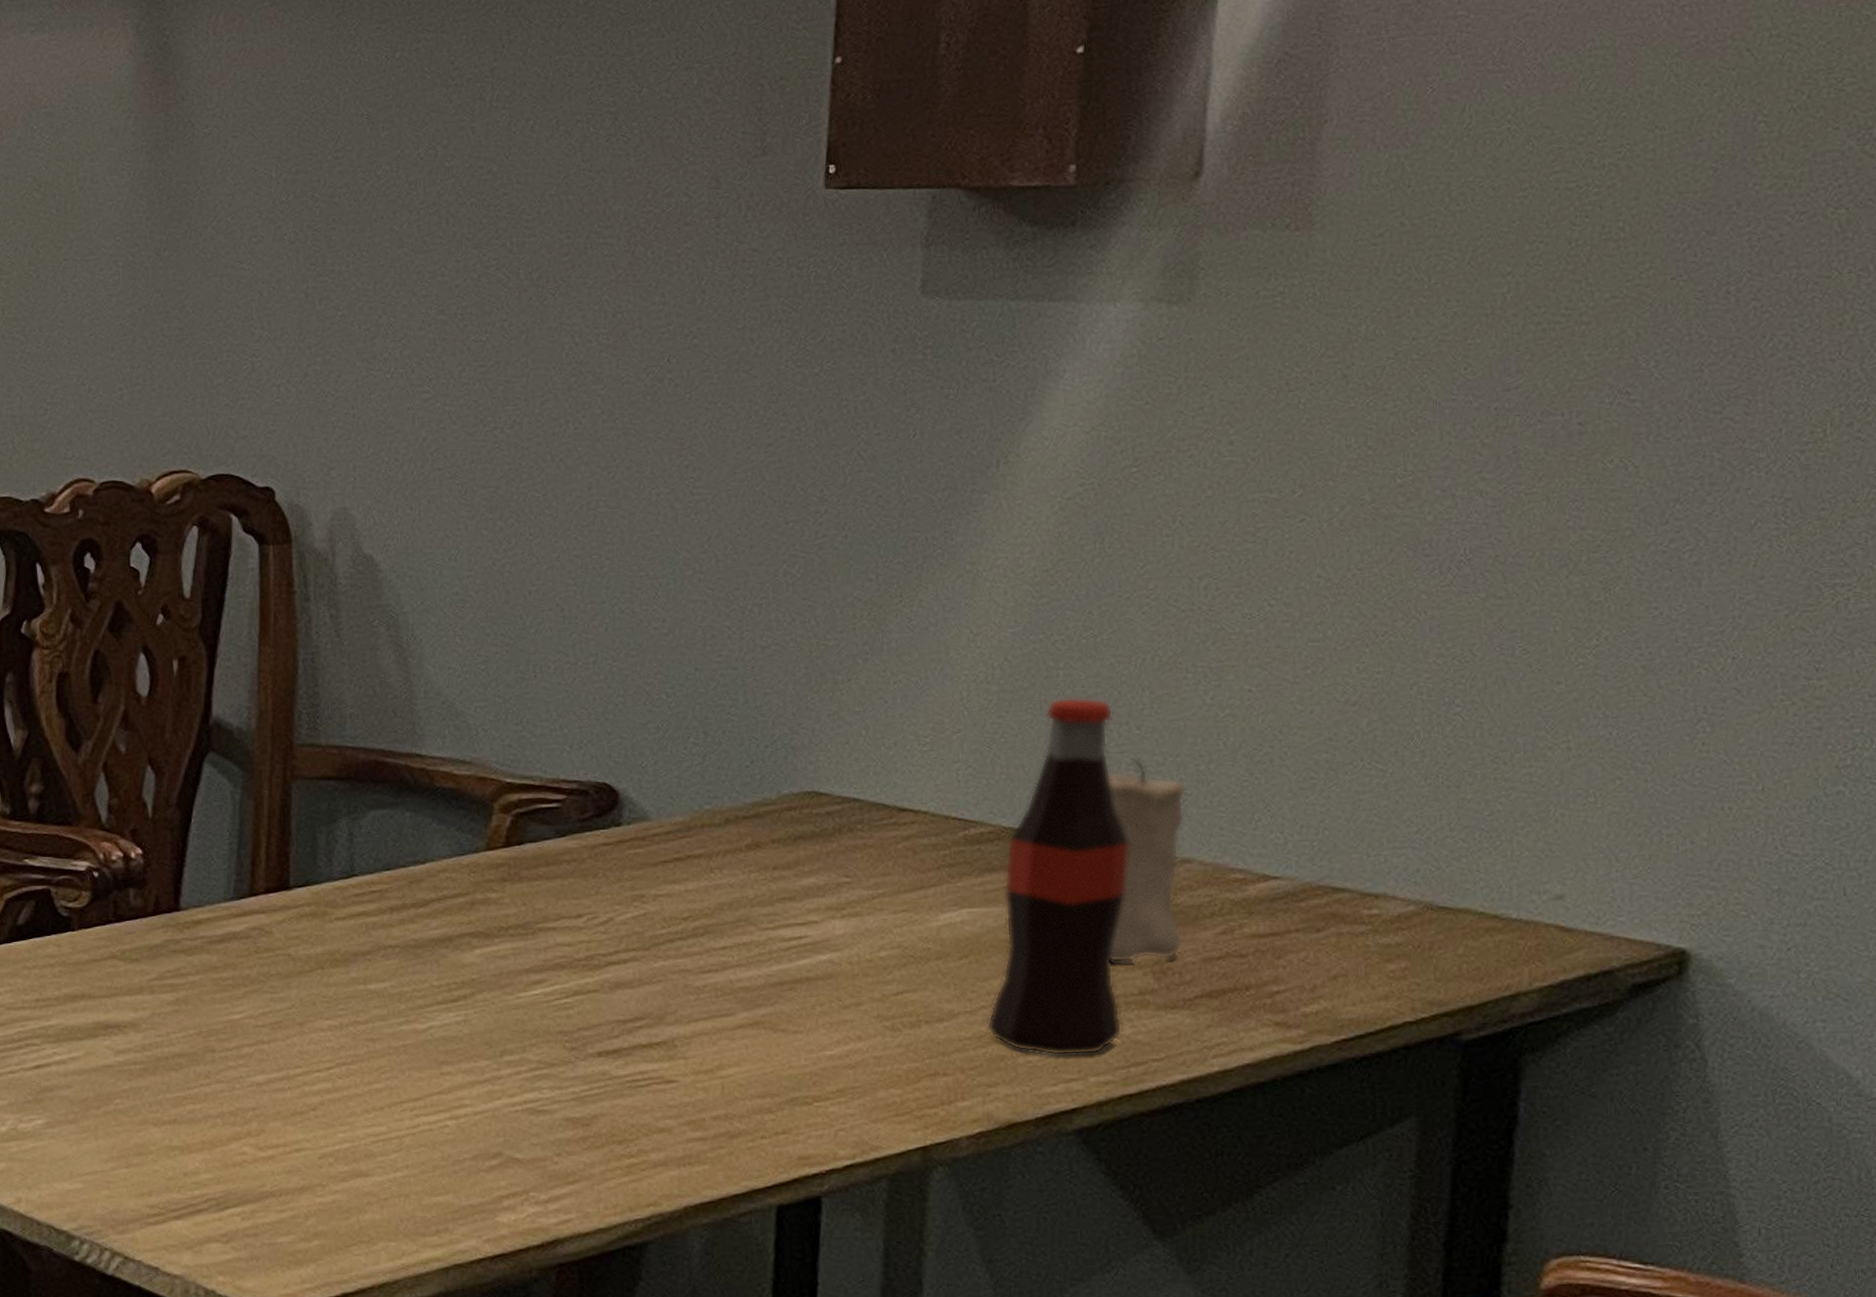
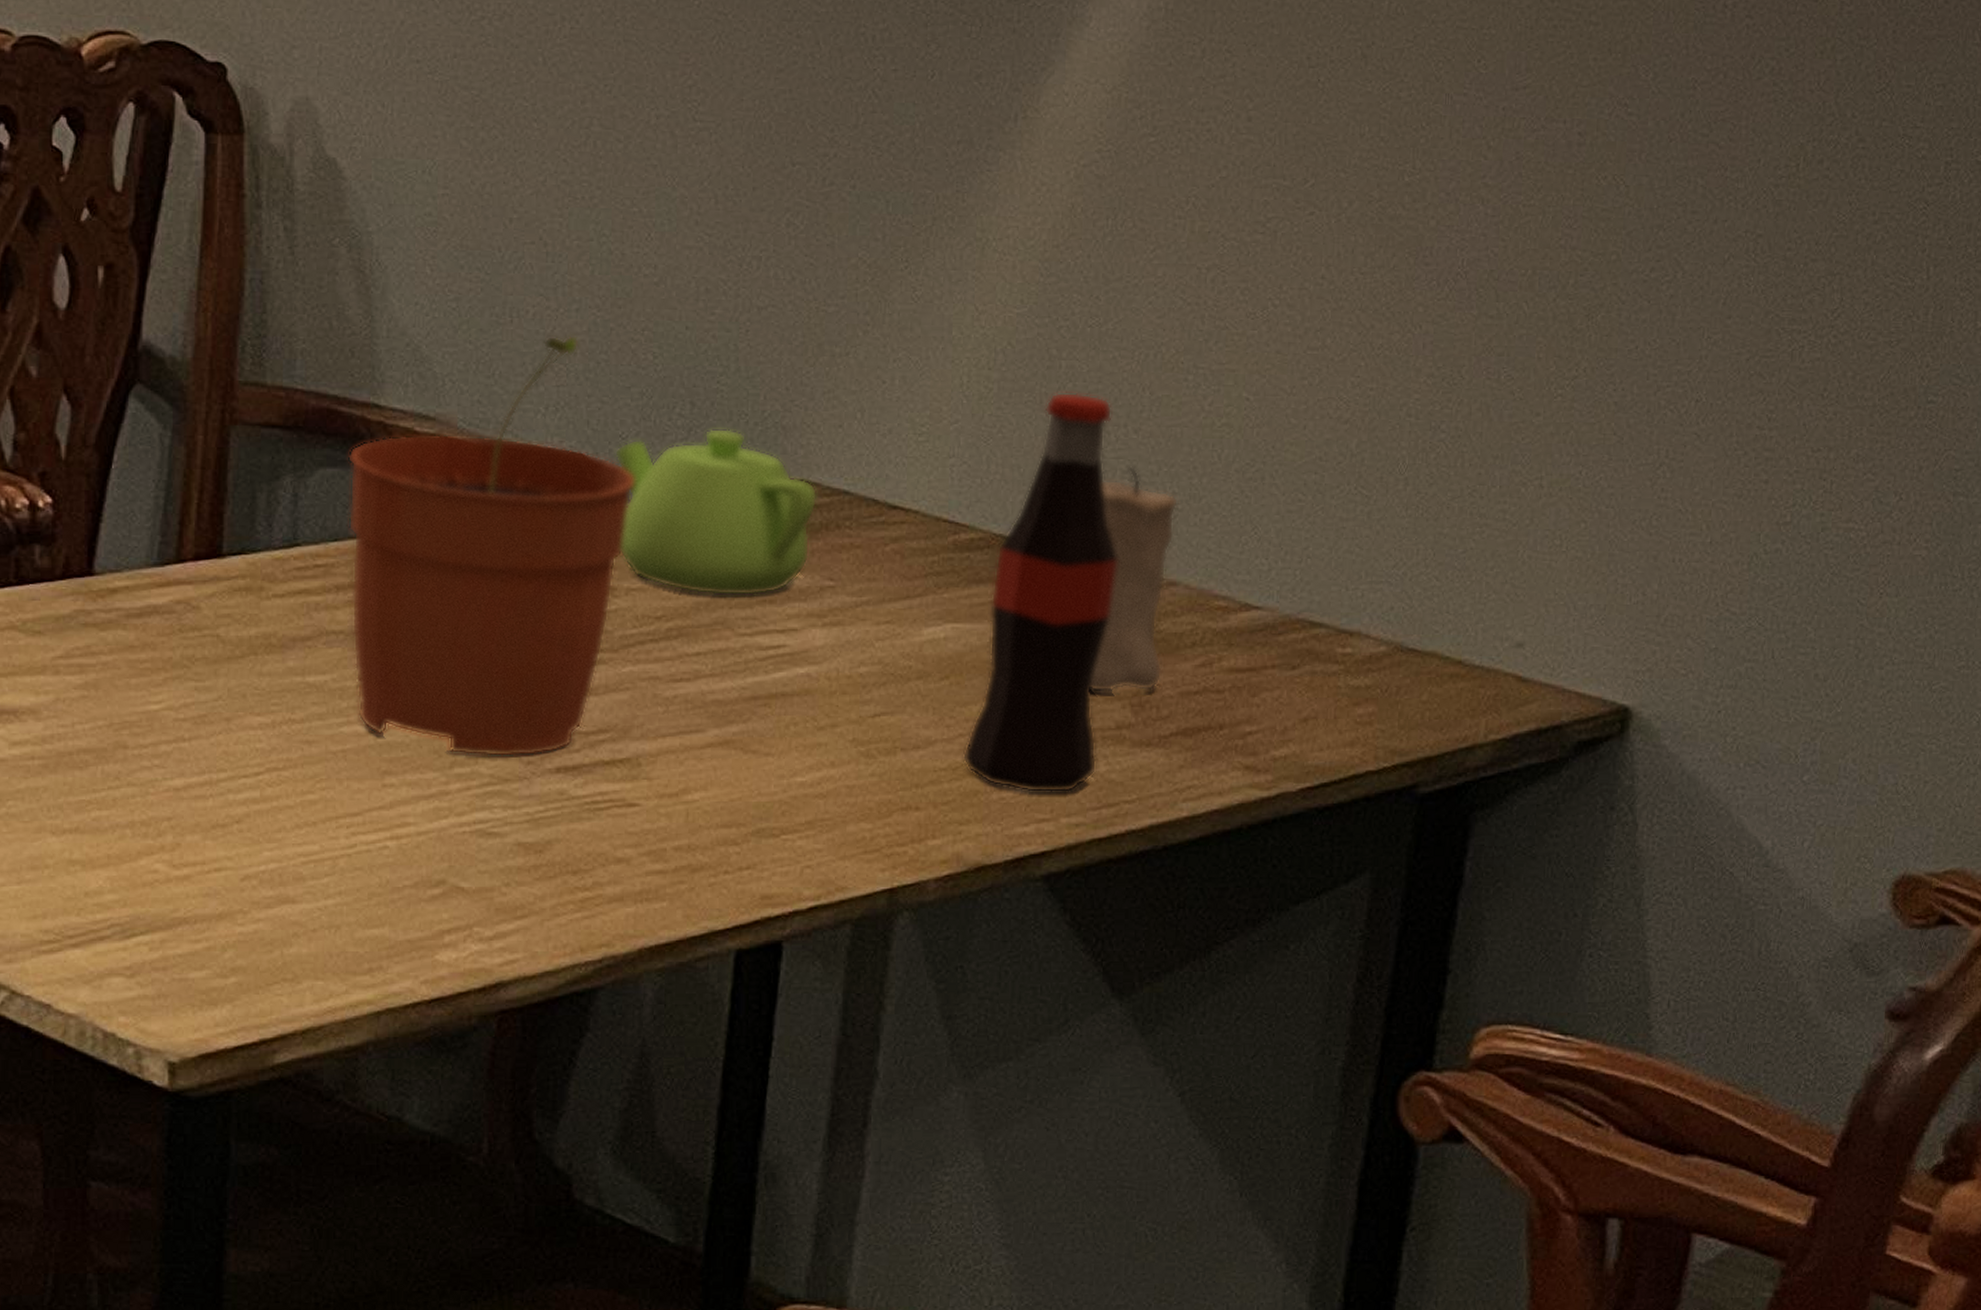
plant pot: none [395,683,656,1046] -> present [348,334,635,757]
teapot: none [635,752,829,897] -> present [614,428,818,596]

